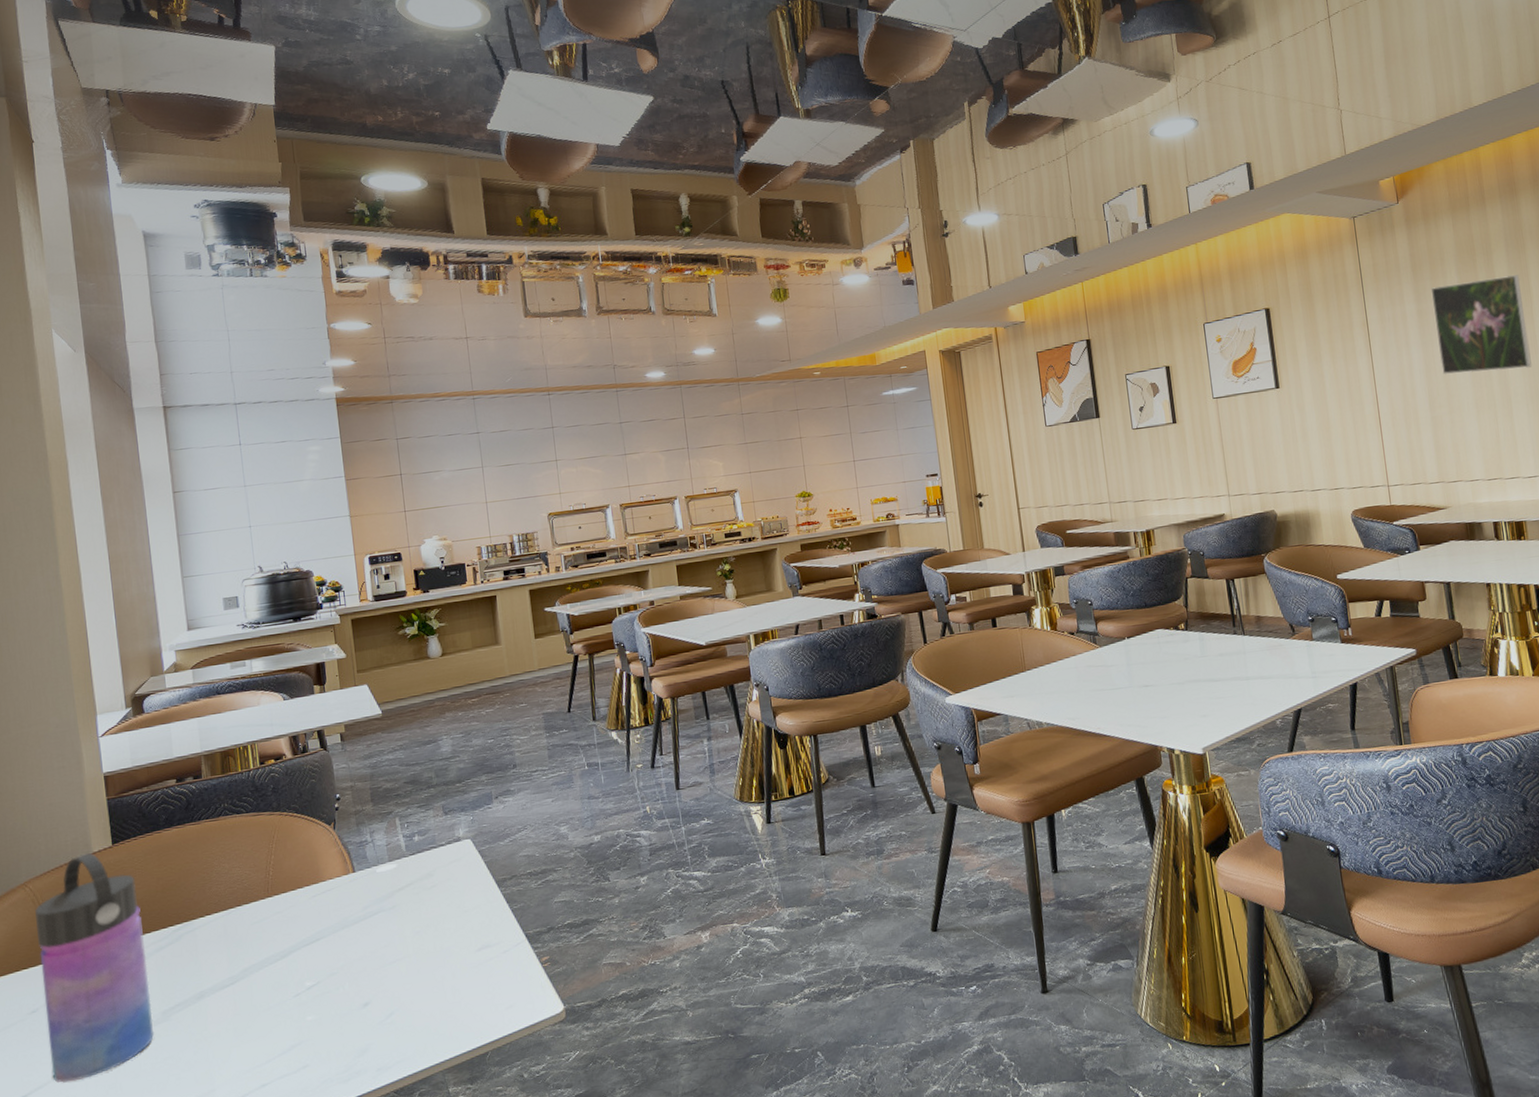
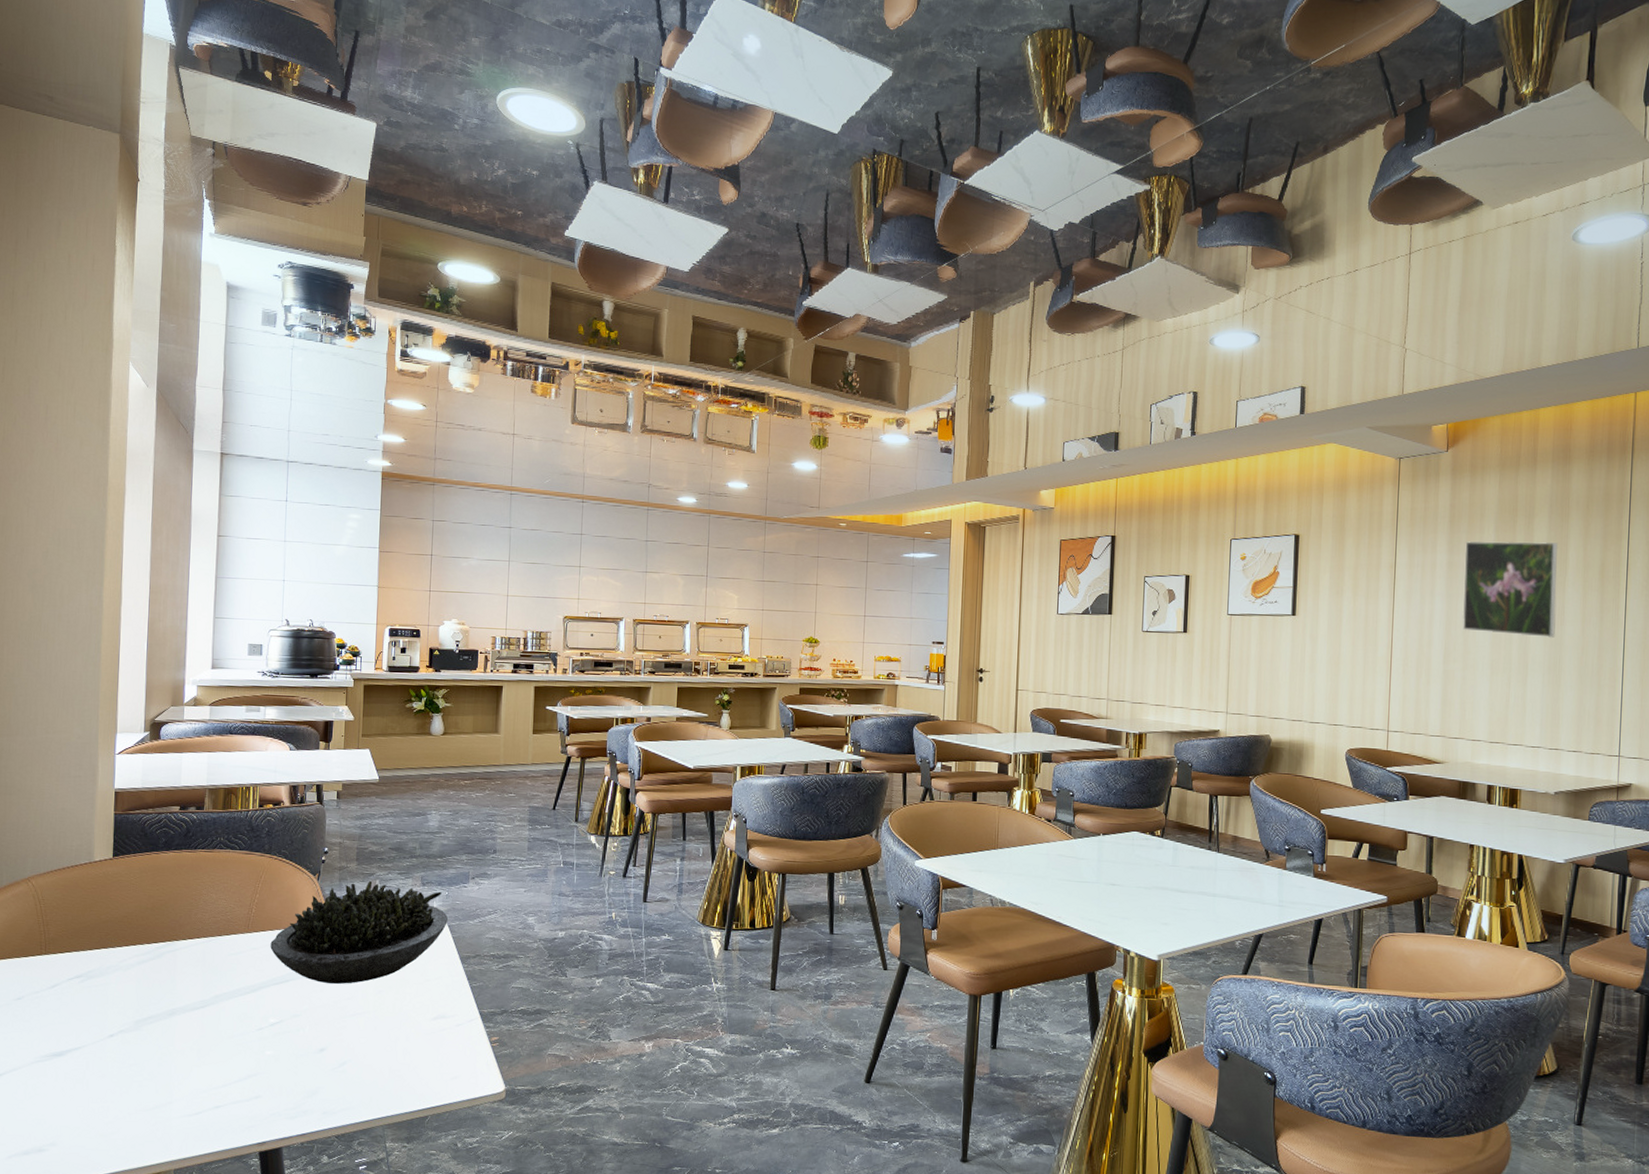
water bottle: present [35,852,155,1083] -> none [27,860,129,1070]
succulent plant: none [294,817,478,935] -> present [270,881,449,984]

